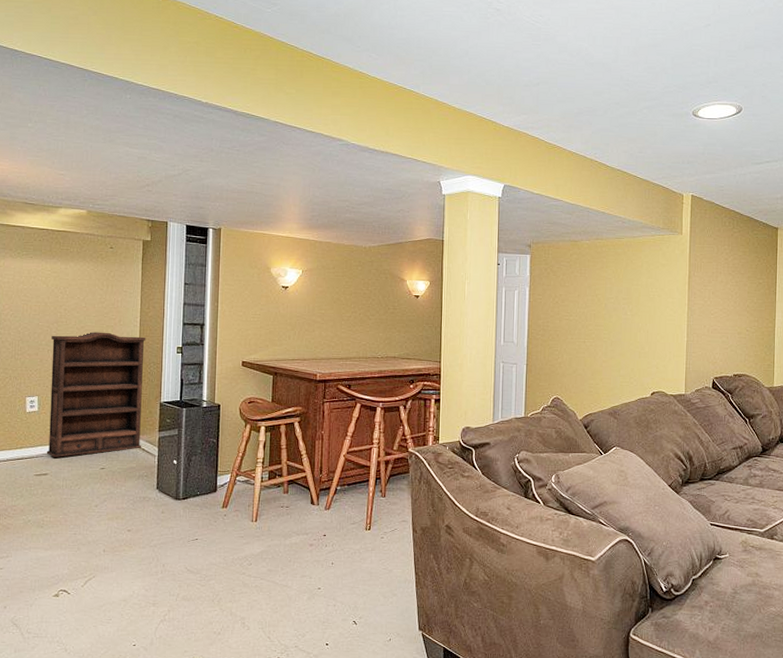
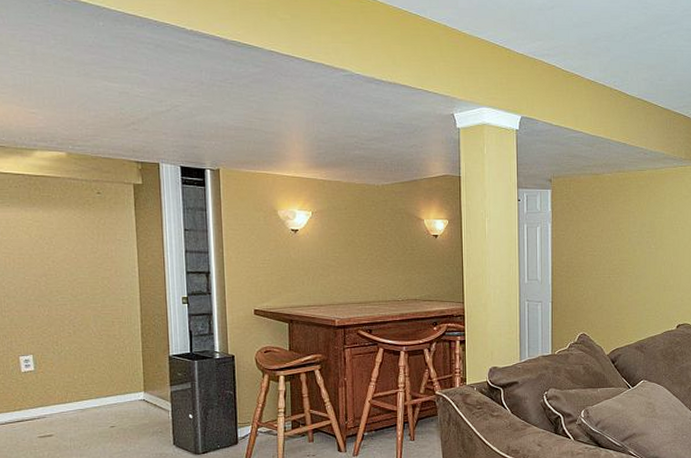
bookshelf: present [46,332,146,458] -> none [41,284,154,419]

